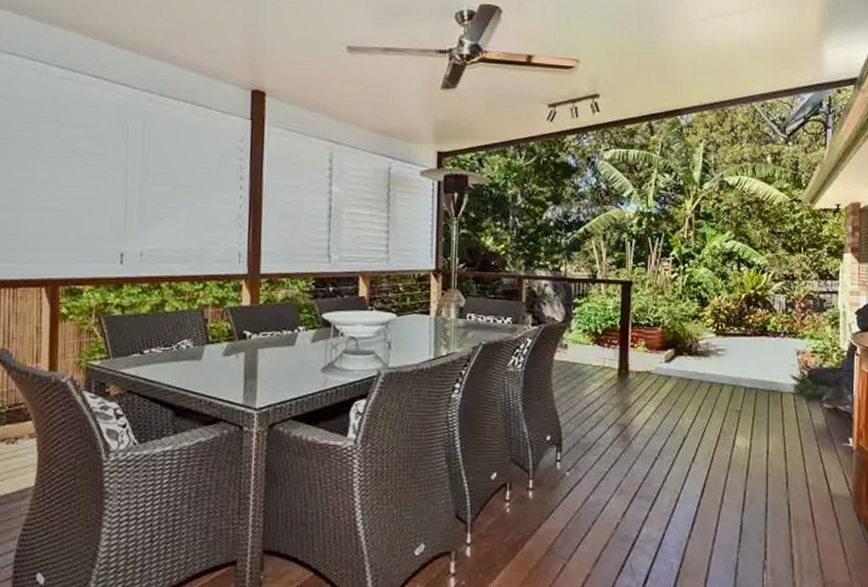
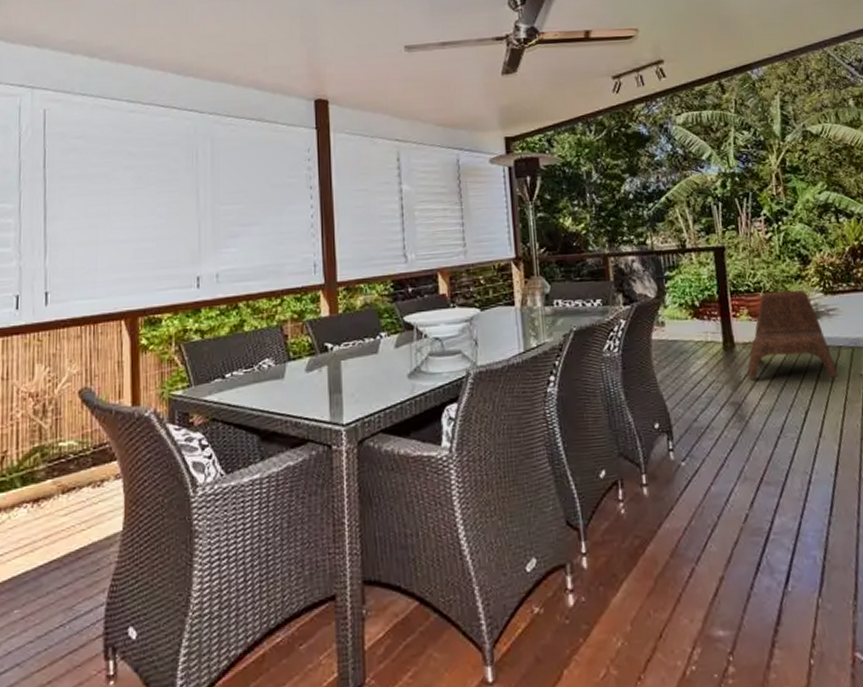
lounge chair: none [636,327,717,412] -> present [747,290,838,381]

